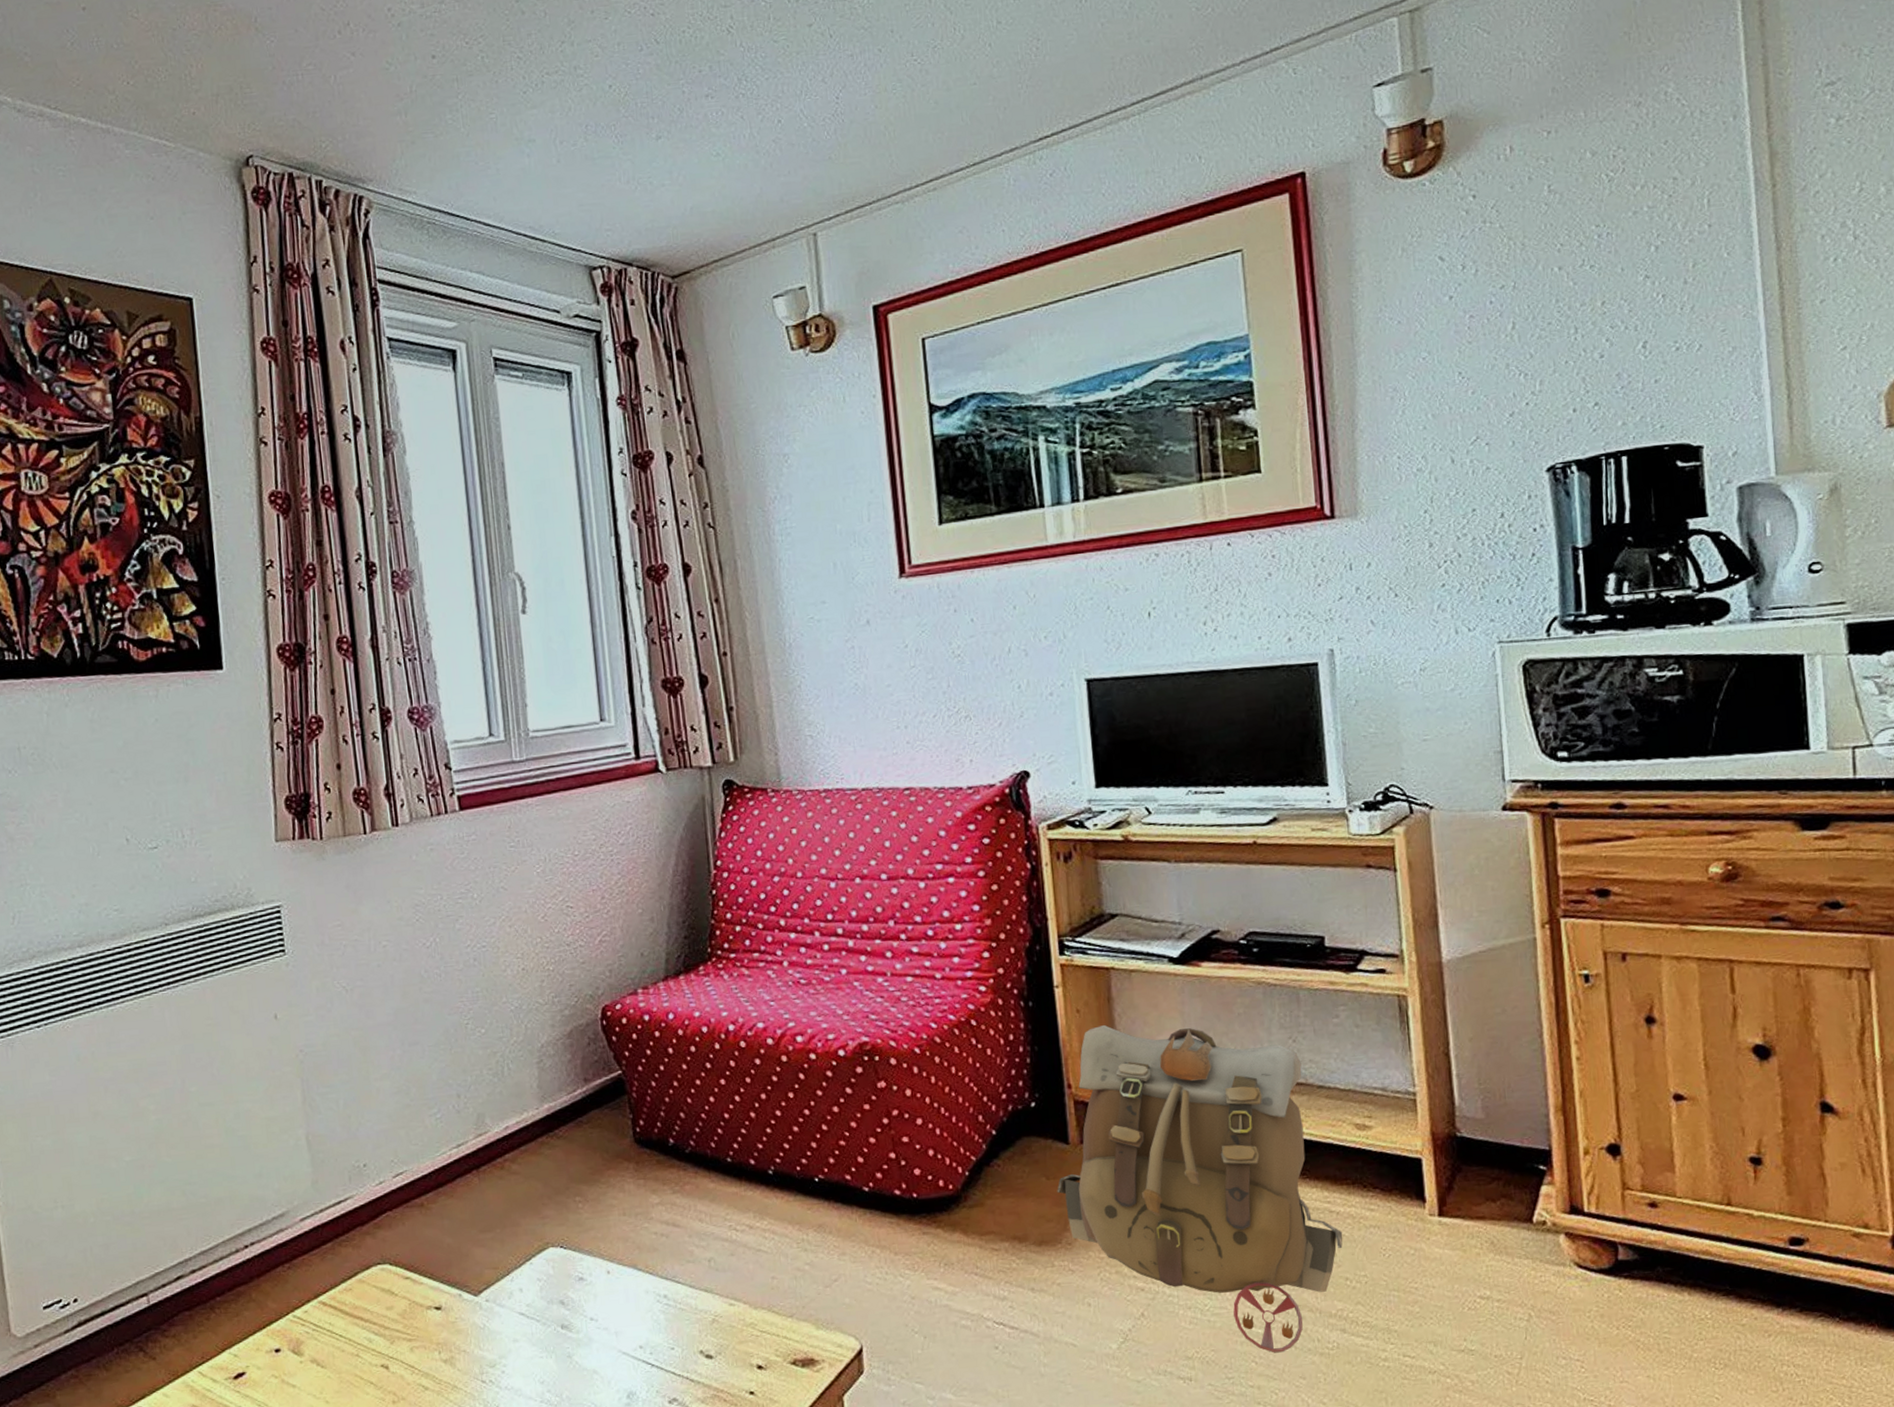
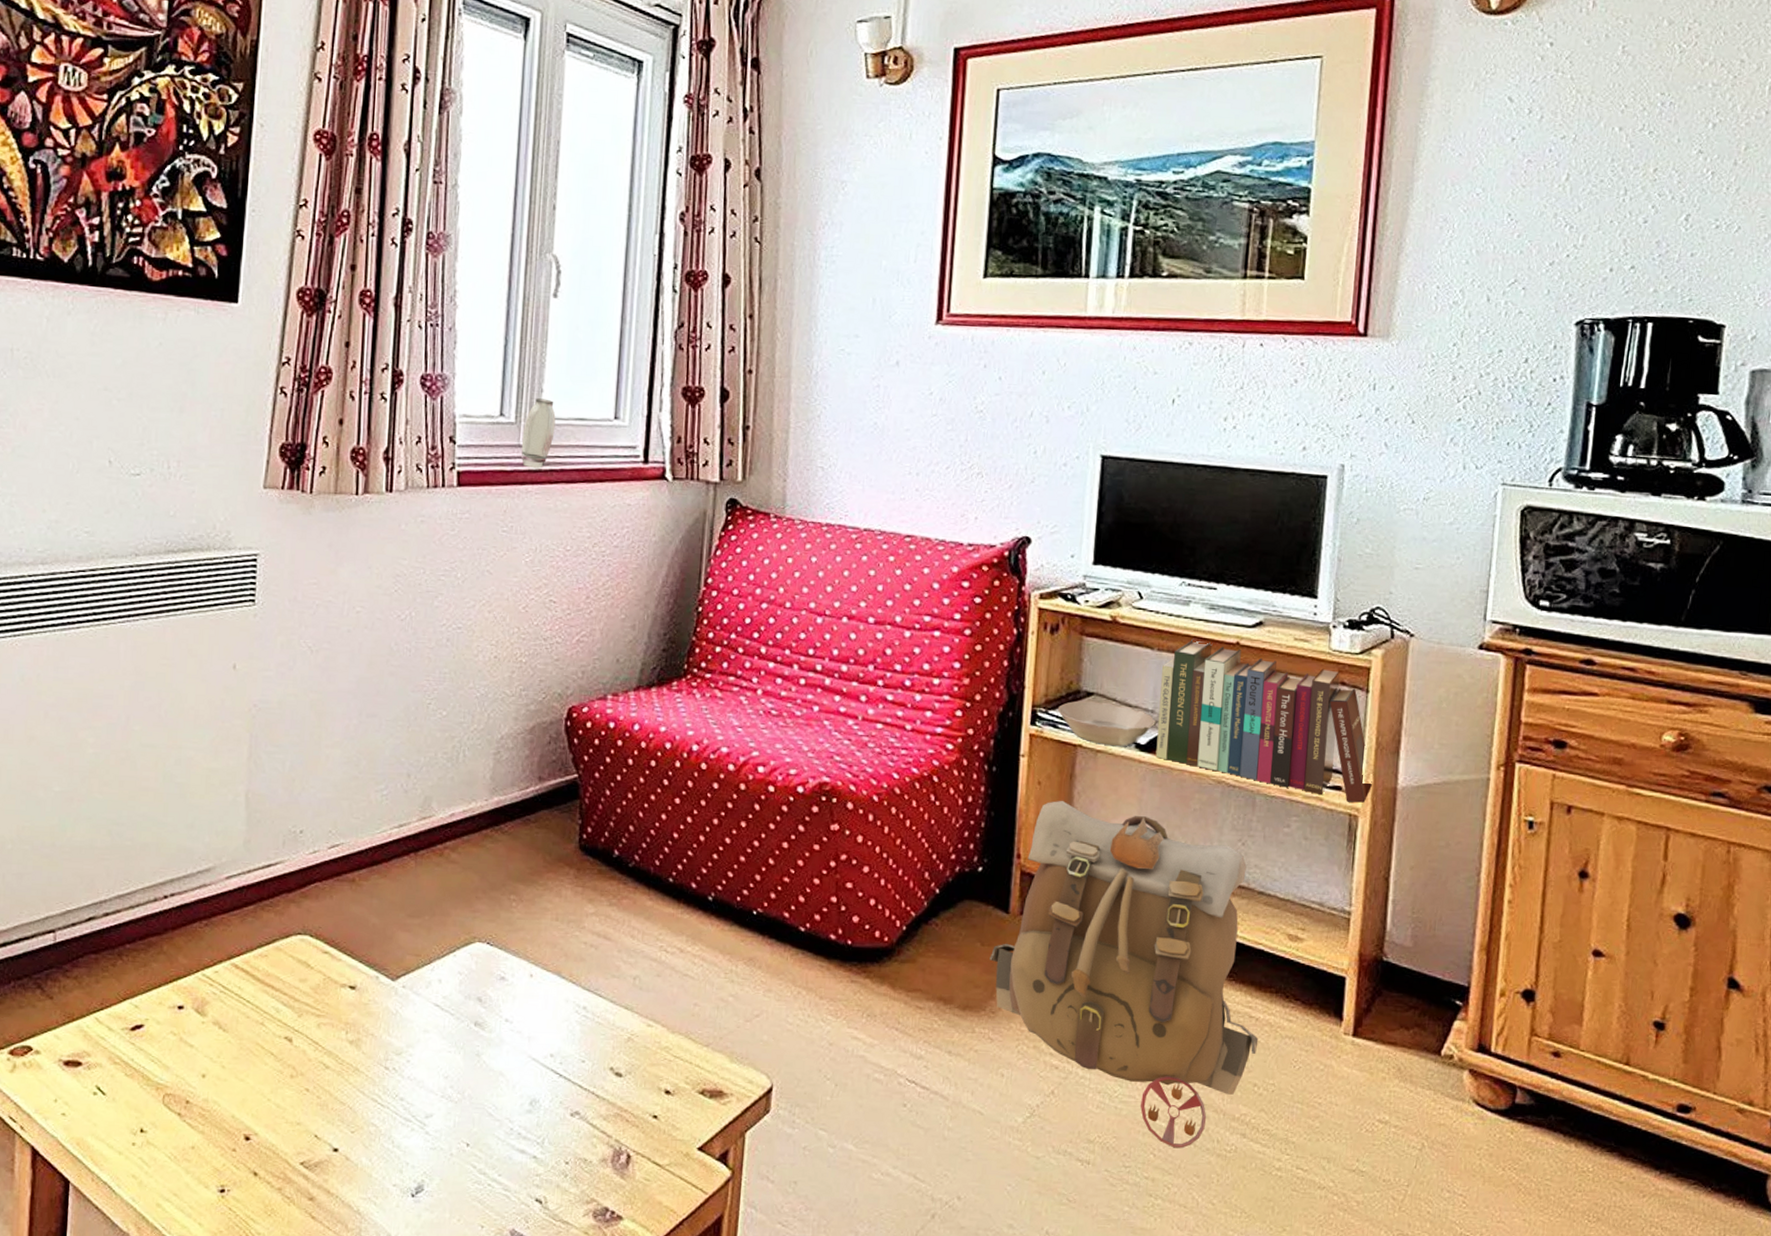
vase: none [514,712,545,782] -> present [521,398,556,469]
bowl: none [1085,921,1185,964] -> present [1058,700,1156,747]
books: none [1182,845,1416,983] -> present [1155,639,1372,803]

